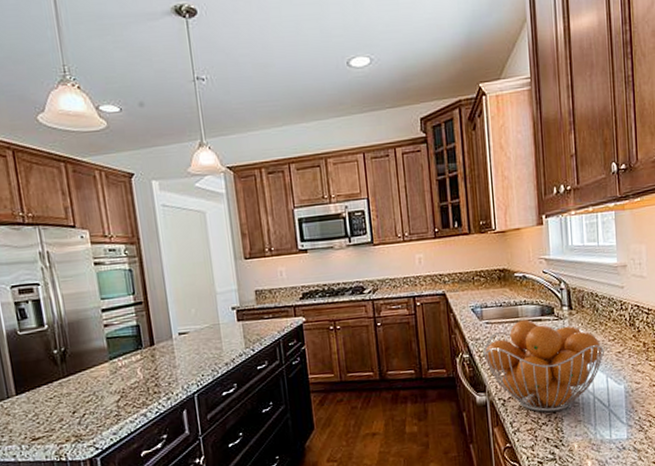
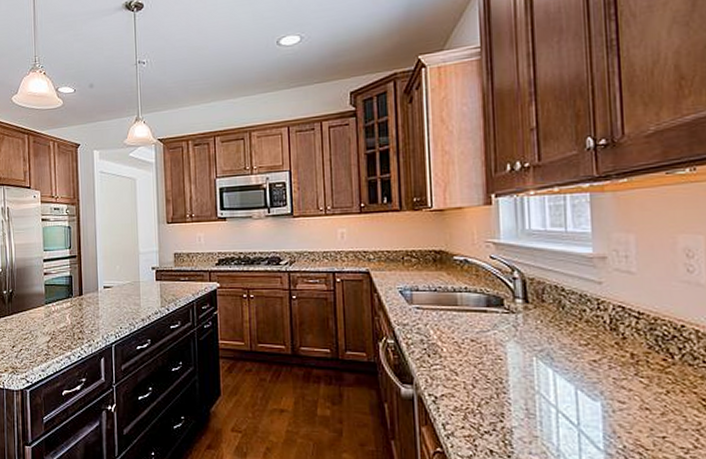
fruit basket: present [483,320,604,412] -> none [411,309,572,421]

